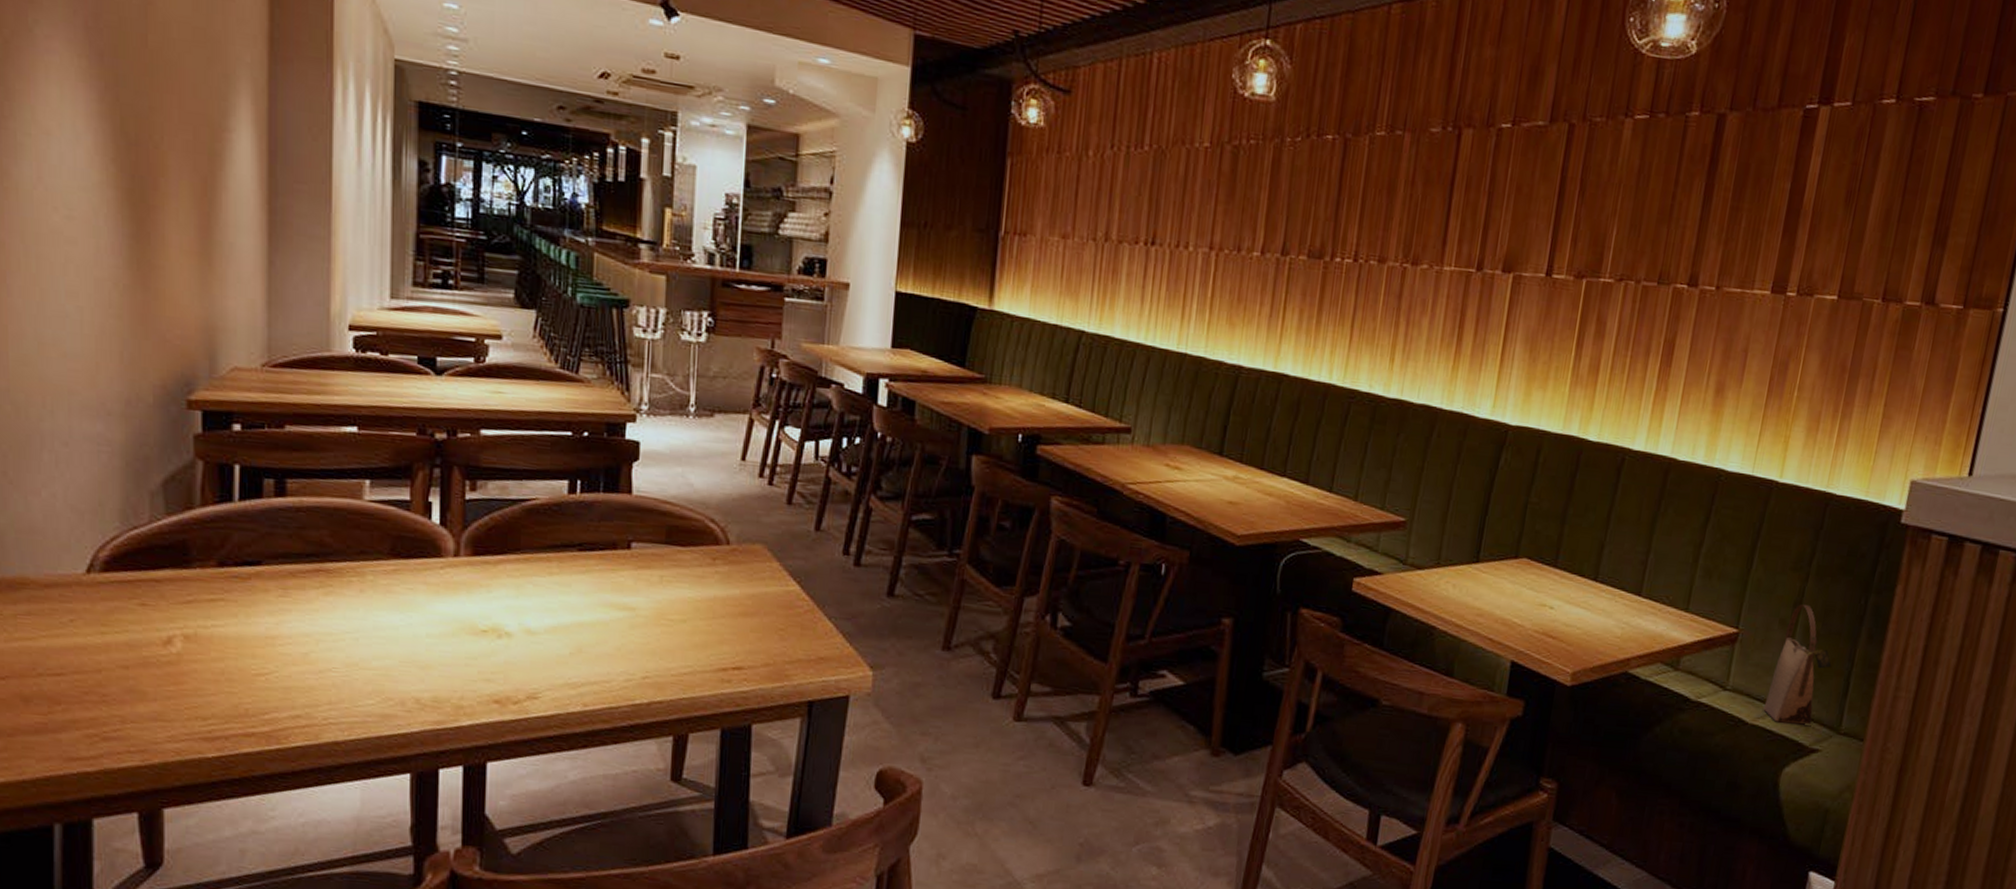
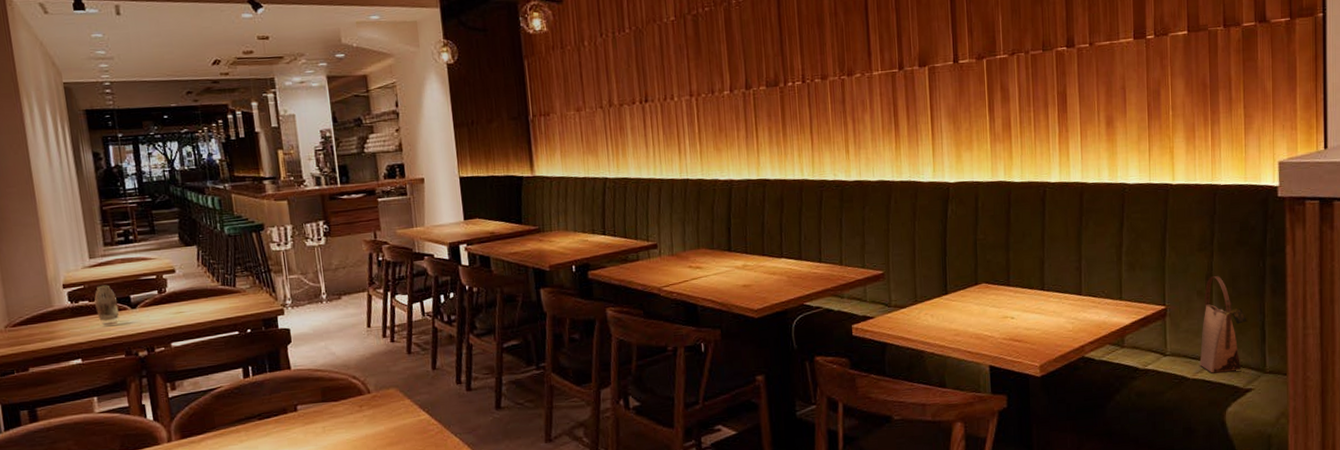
vase: none [388,335,419,393] -> present [94,284,119,327]

